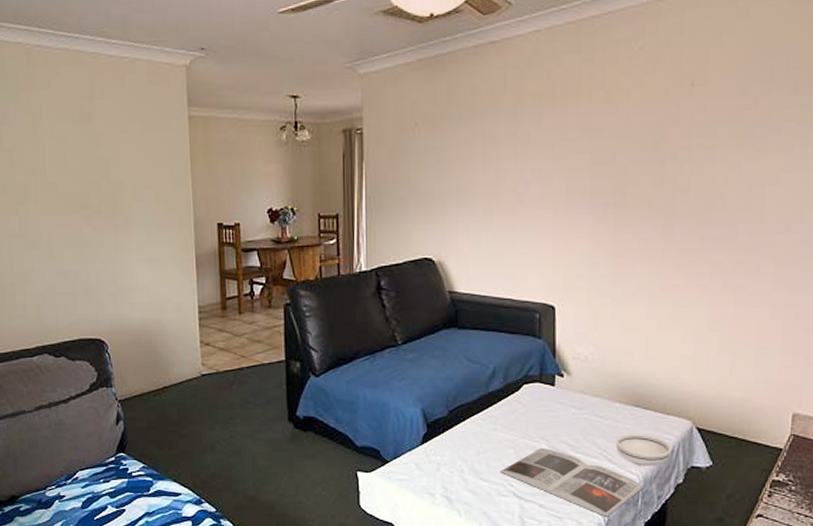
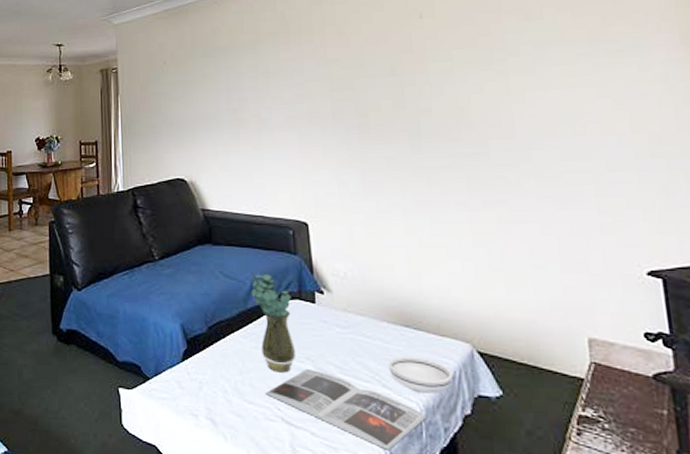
vase: none [493,355,533,452] -> present [250,271,297,373]

